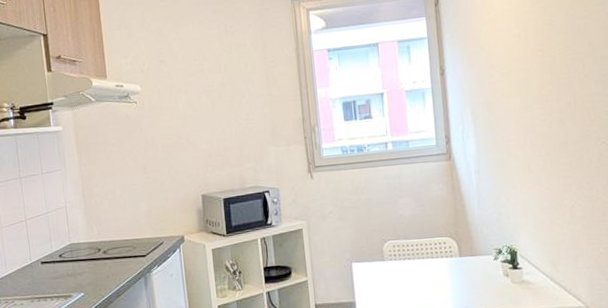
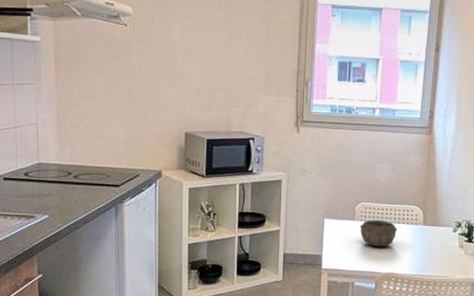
bowl: none [391,256,432,286] -> present [360,219,398,247]

